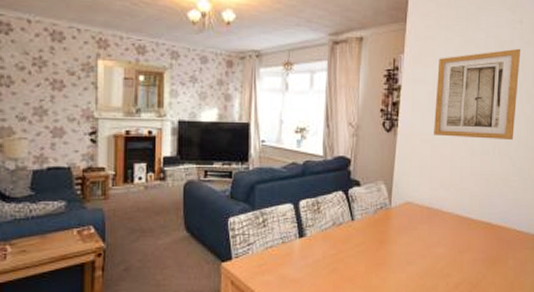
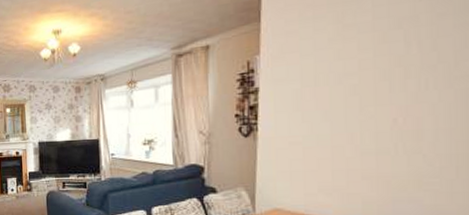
wall art: present [434,48,521,141] -> none [304,23,432,137]

